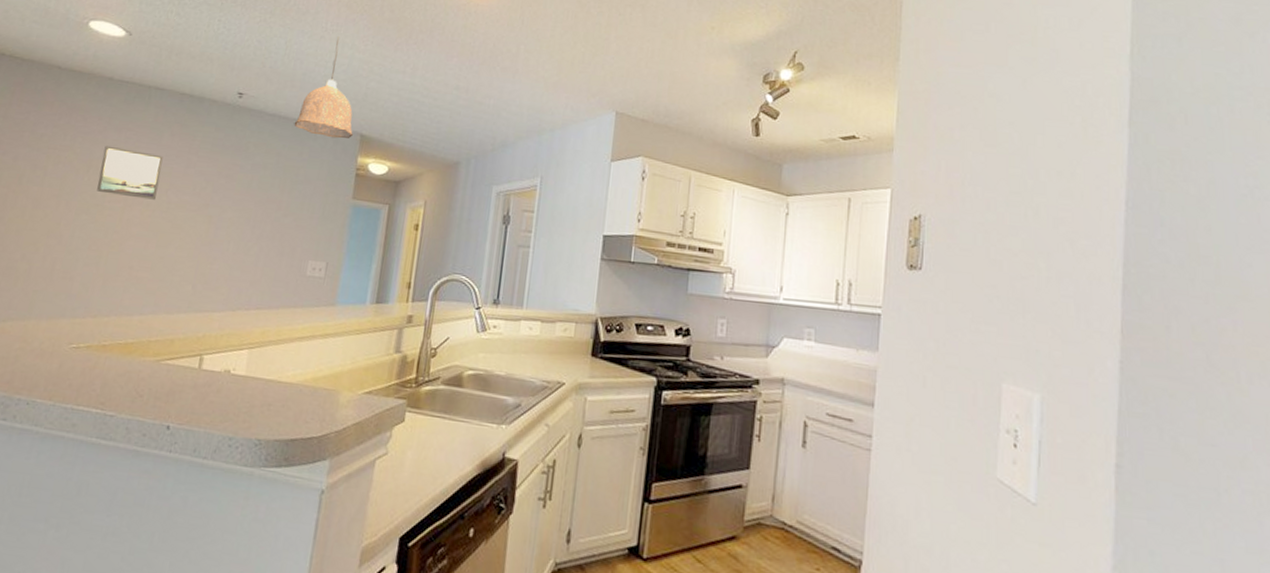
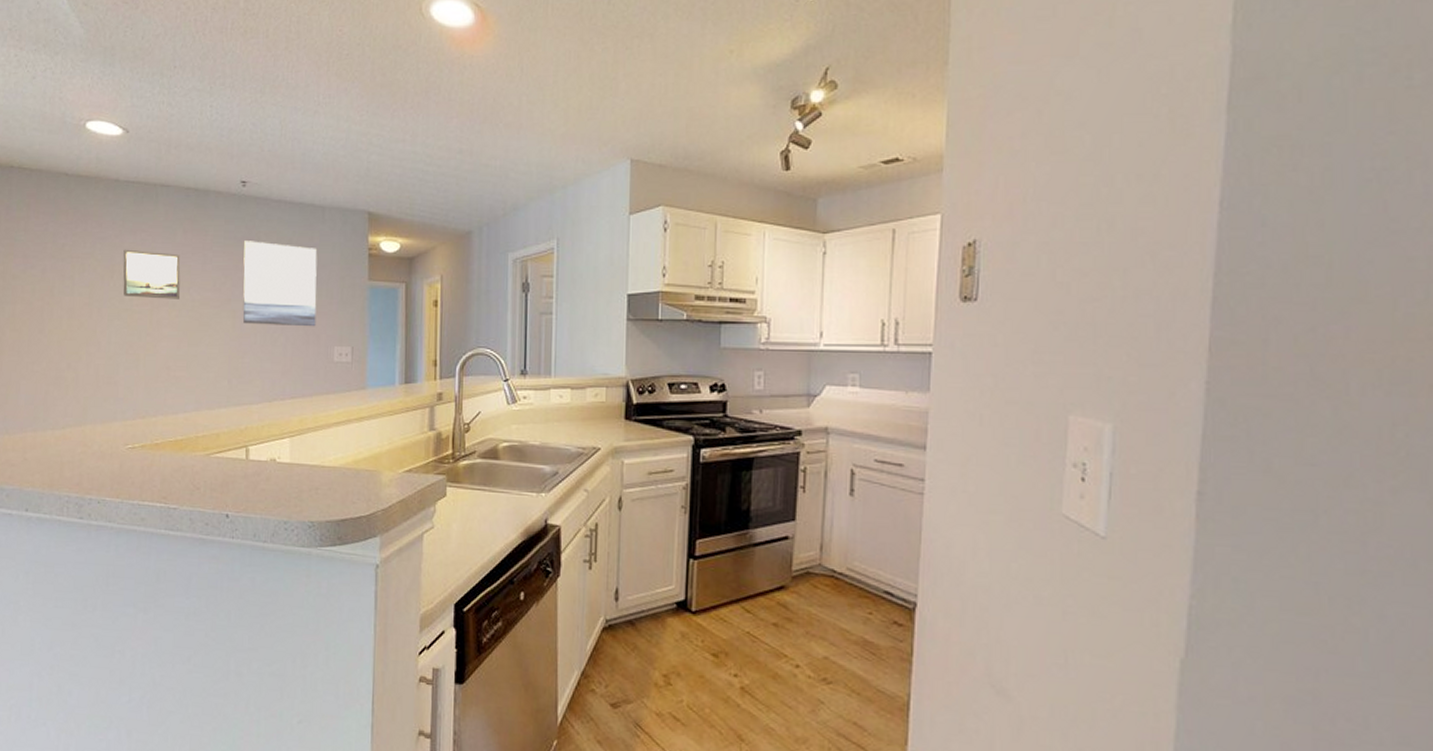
wall art: none [218,149,304,240] -> present [243,241,317,327]
pendant lamp: present [294,35,353,139] -> none [300,108,360,219]

